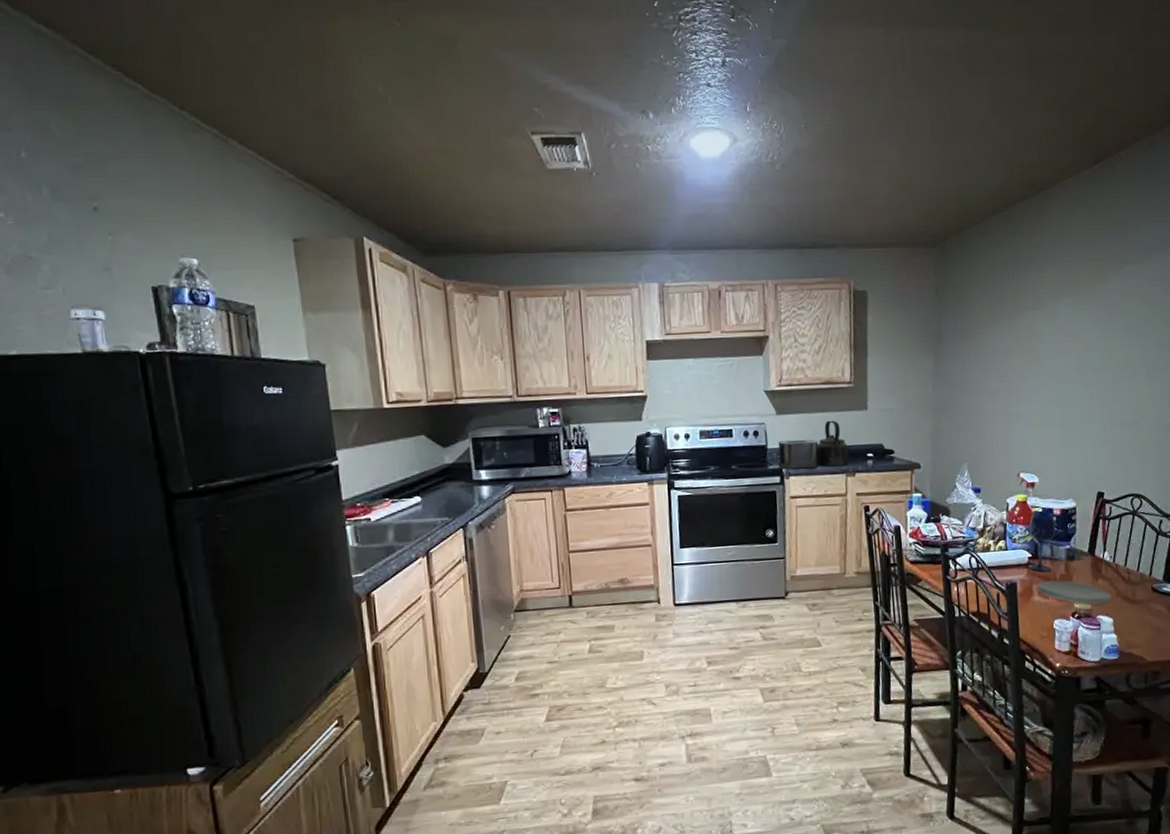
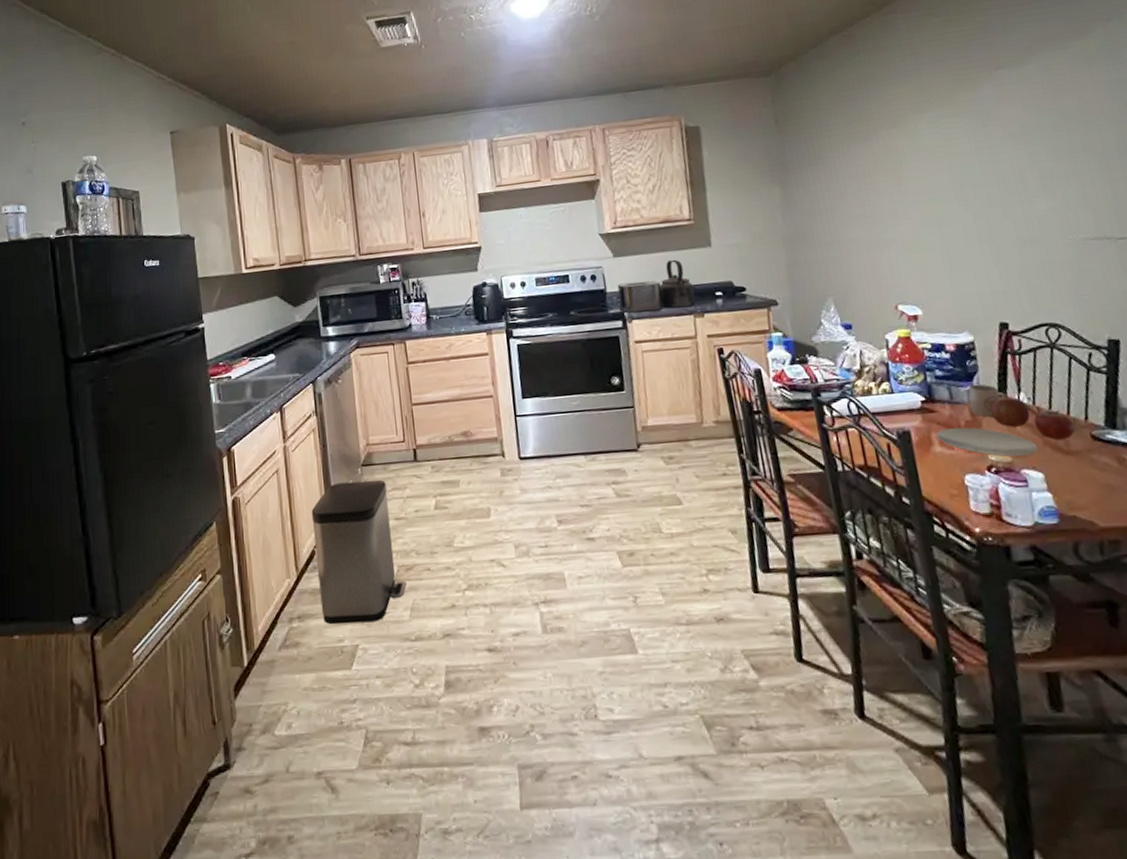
pedal bin: none [460,625,558,763] -> present [311,479,407,624]
wineglass: present [1028,511,1056,572] -> none [916,347,953,419]
mug: none [1065,544,1094,572] -> present [968,384,1007,417]
fruit: none [1080,556,1110,581] -> present [990,397,1031,428]
fruit: none [1112,566,1141,592] -> present [1034,410,1076,441]

